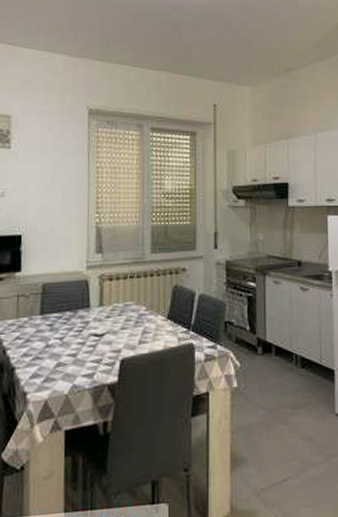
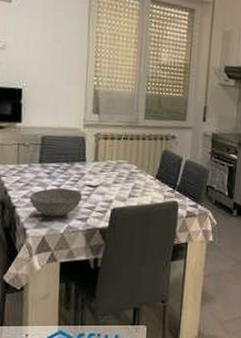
bowl: none [29,340,88,376] -> present [29,188,83,217]

